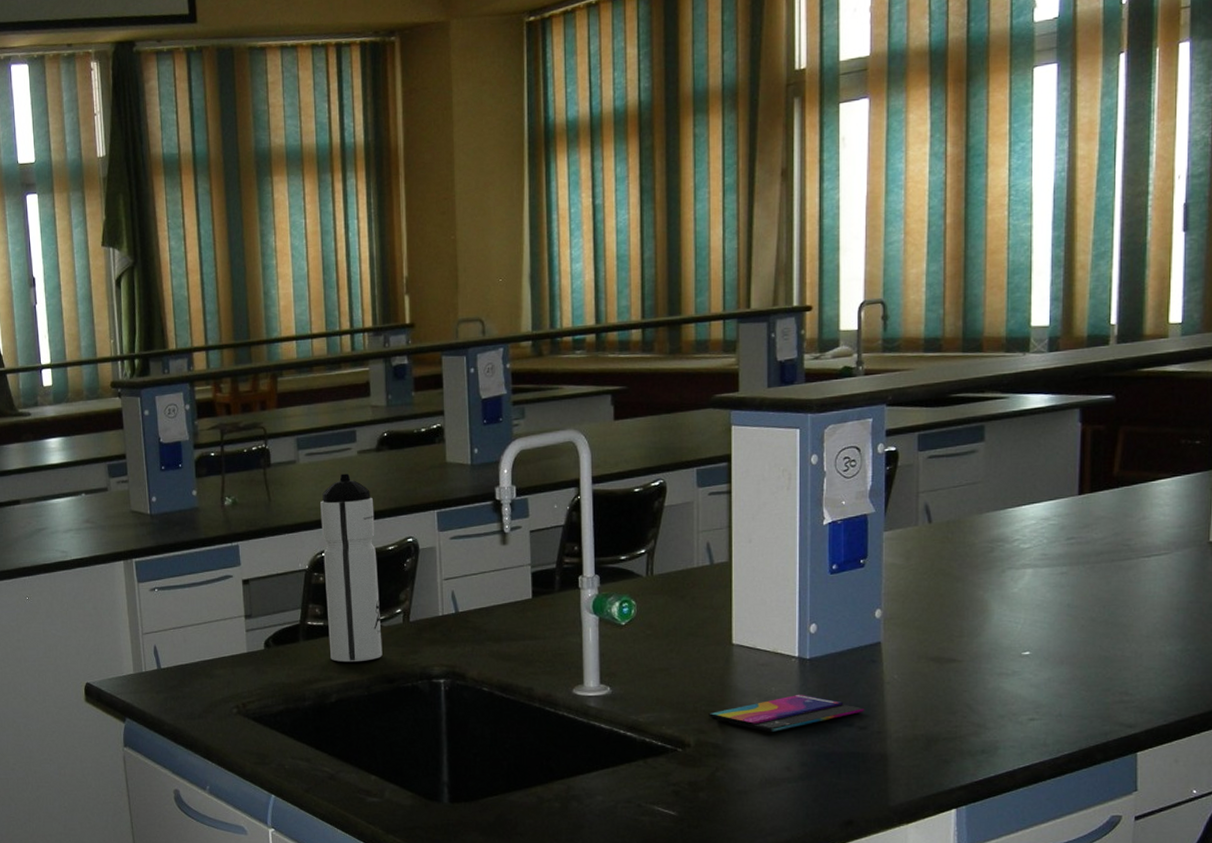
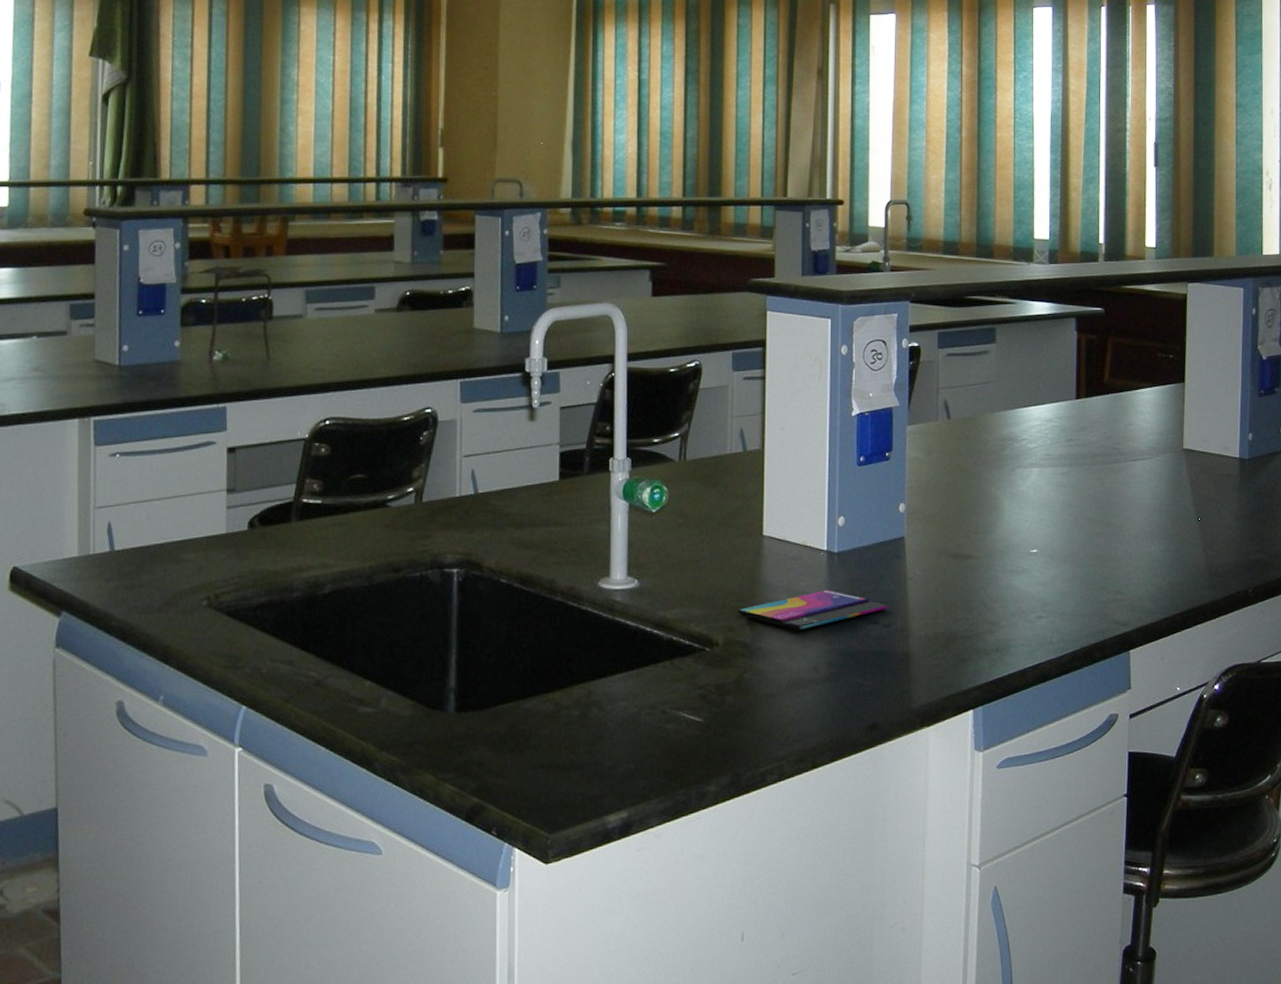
water bottle: present [320,473,383,663] -> none [326,333,390,548]

